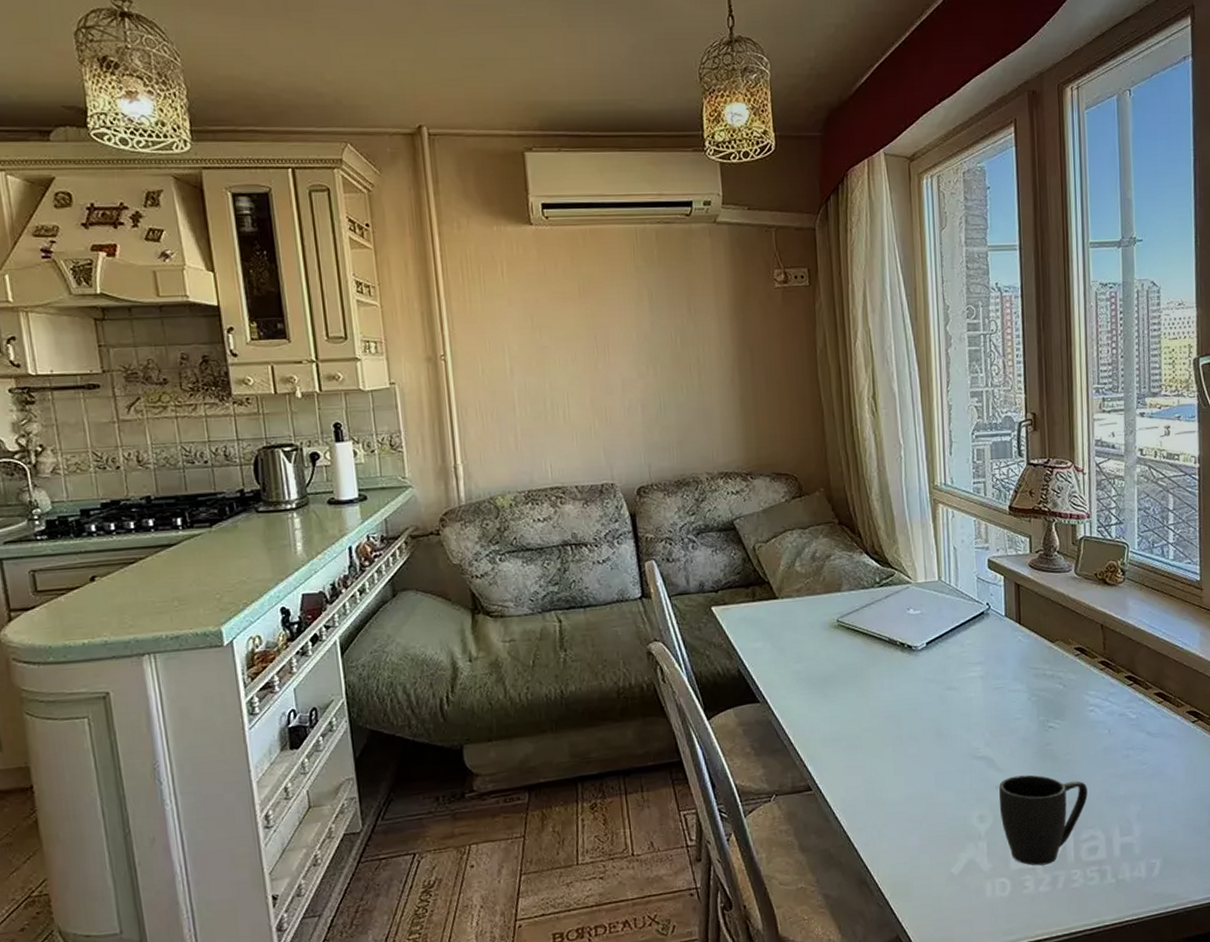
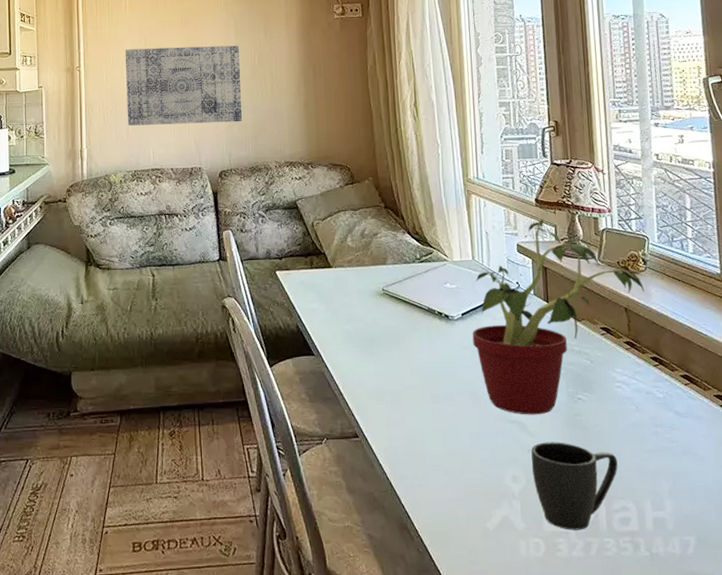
wall art: none [505,323,664,433] -> present [125,45,243,126]
potted plant: none [938,529,1126,750] -> present [472,219,648,415]

